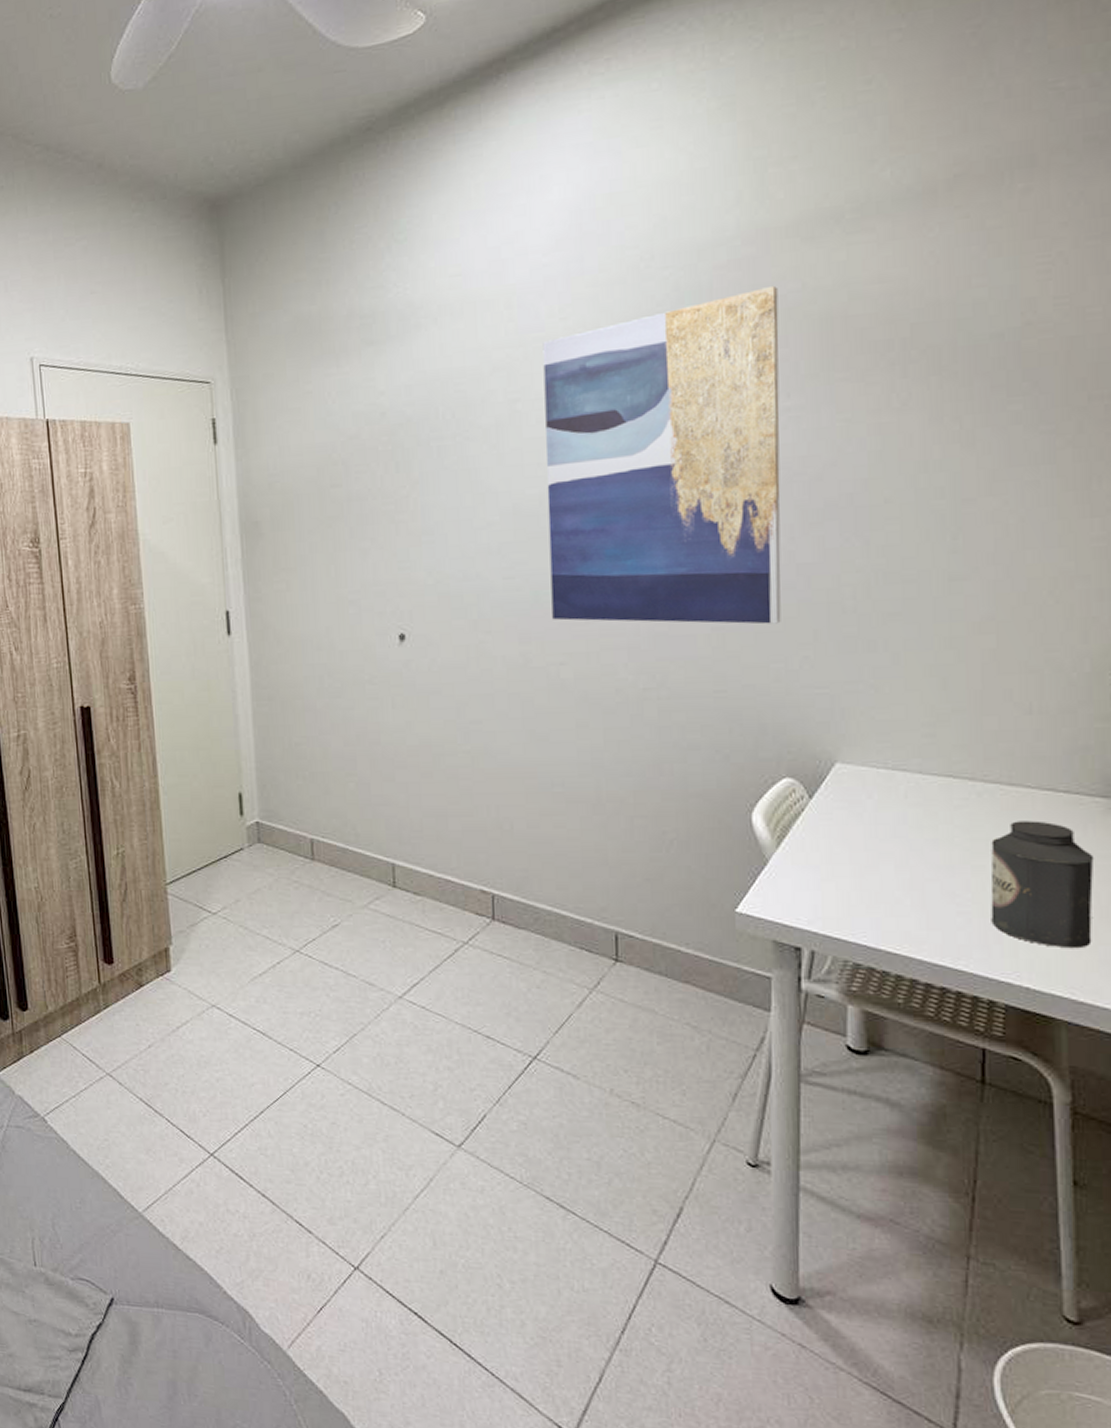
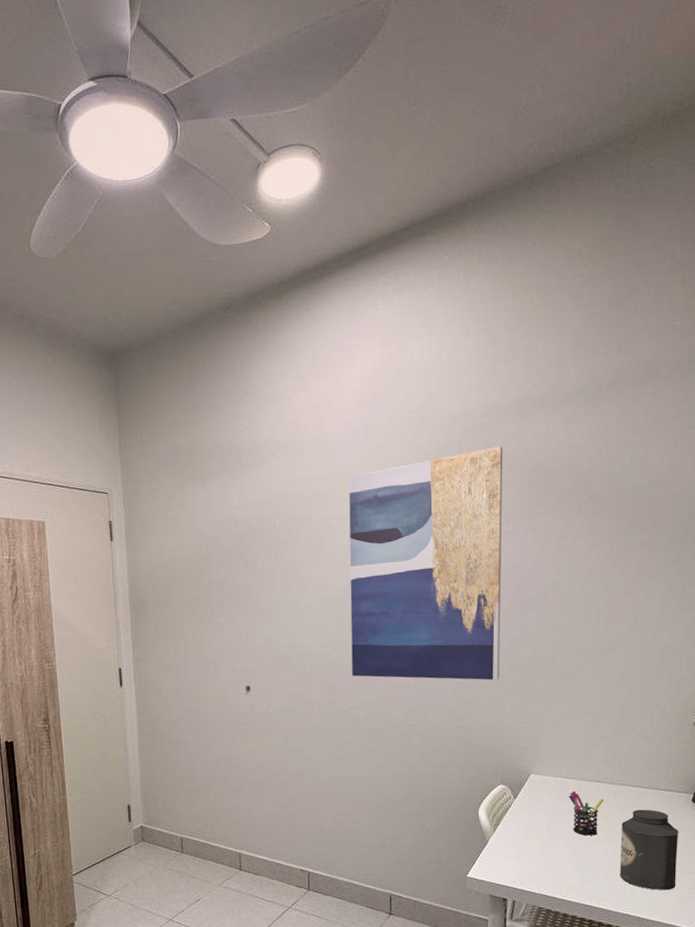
pen holder: none [900,789,961,858] -> present [569,790,605,836]

